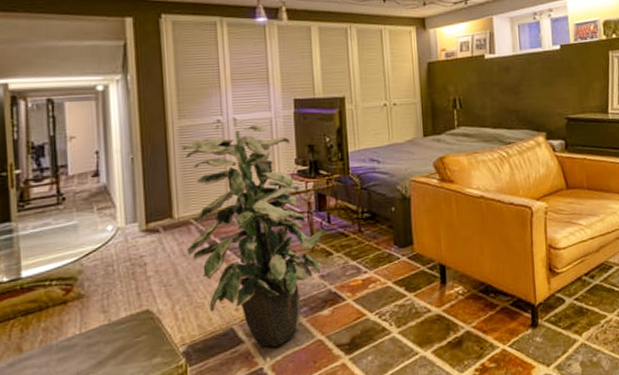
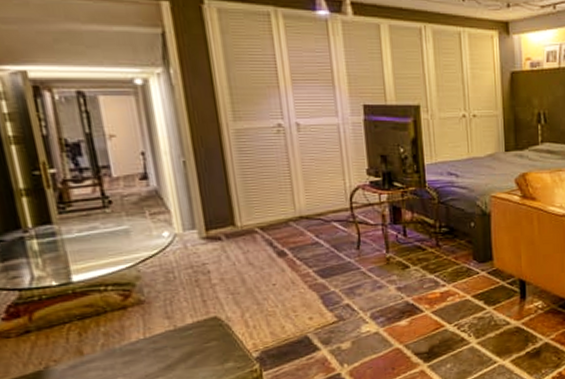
indoor plant: present [182,124,325,348] -> none [240,130,401,355]

